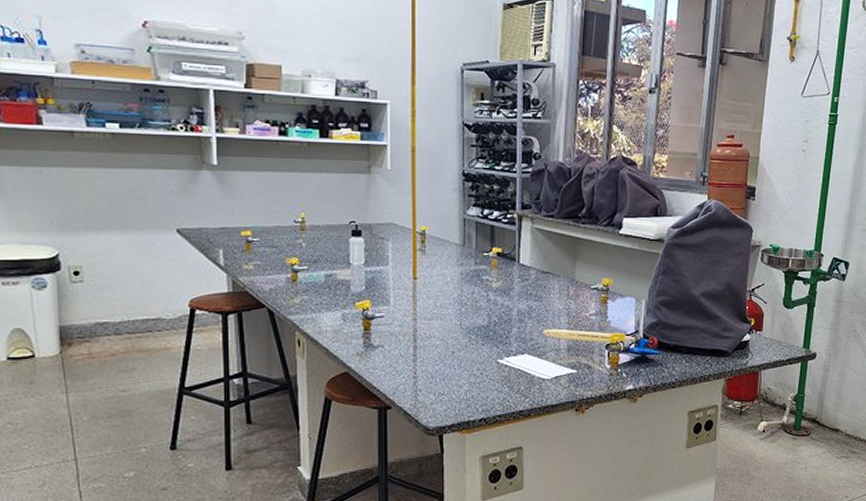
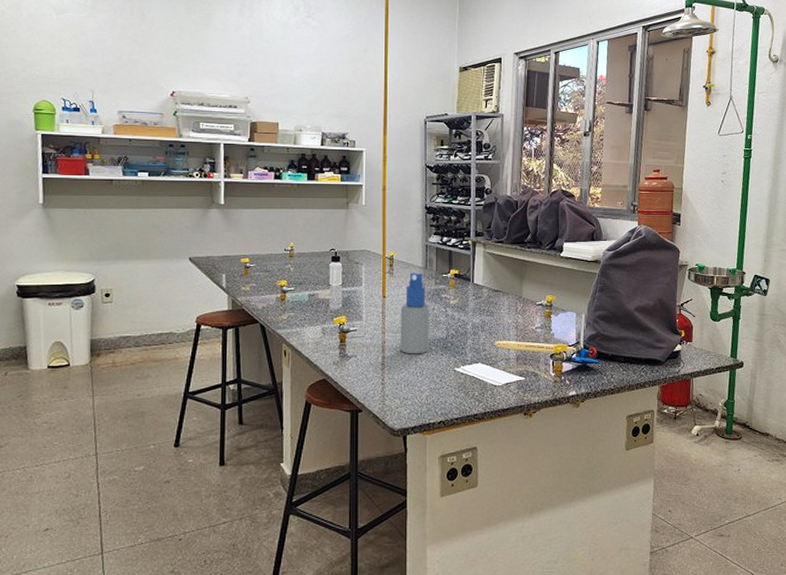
spray bottle: none [434,250,469,344] -> present [400,272,430,354]

